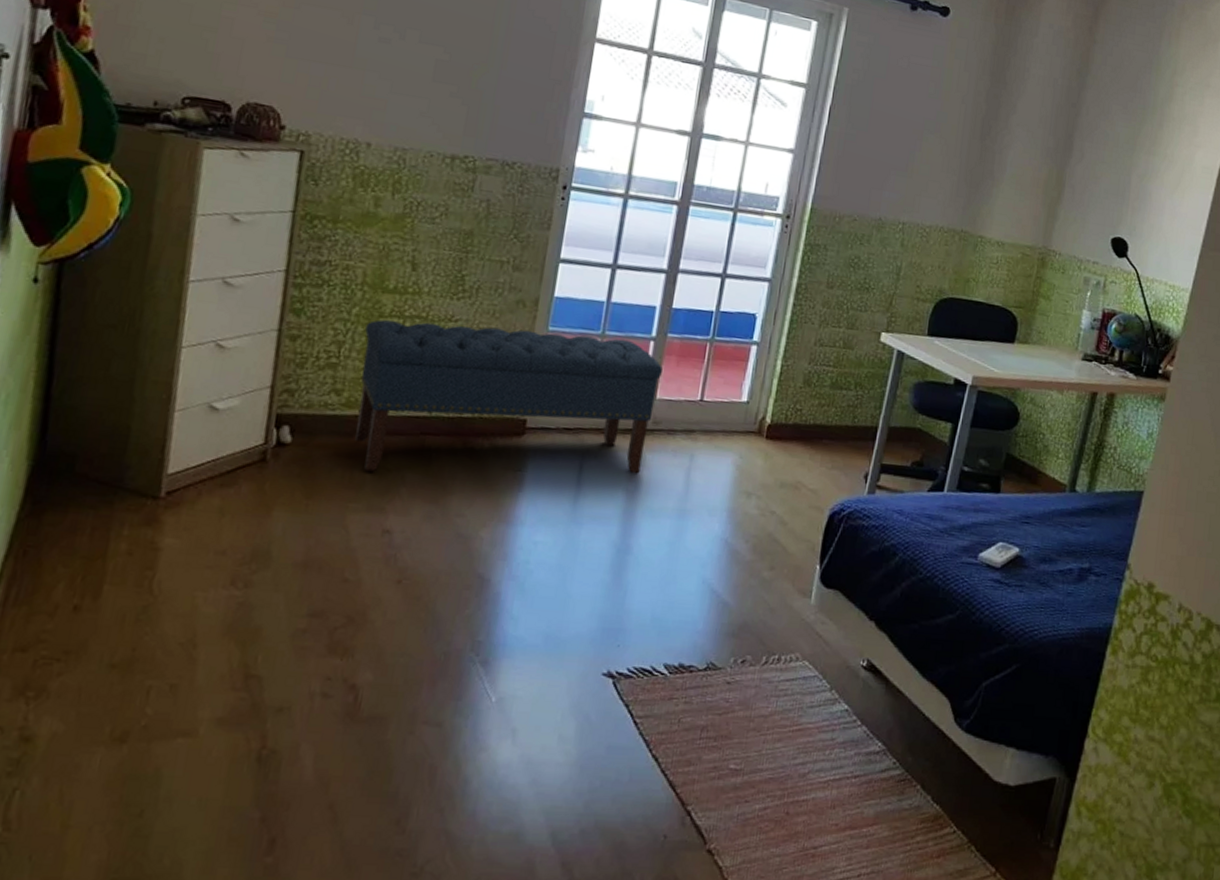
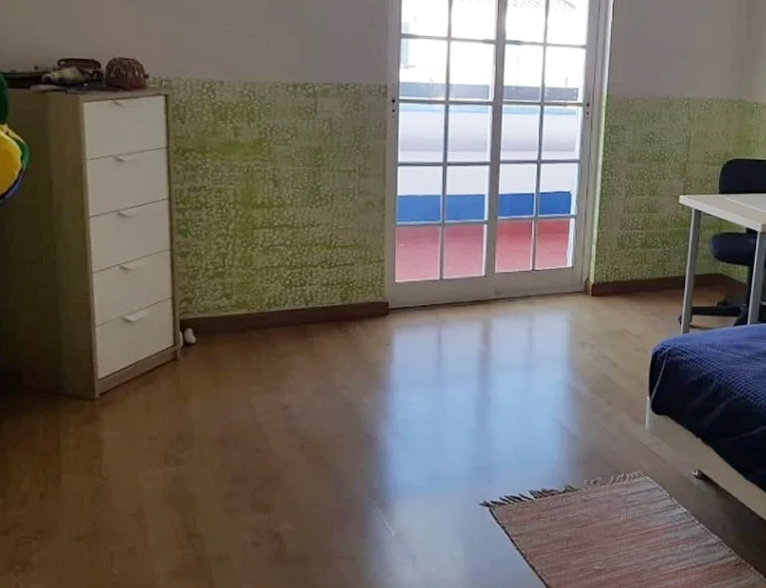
bench: present [355,320,663,474] -> none [243,225,497,359]

